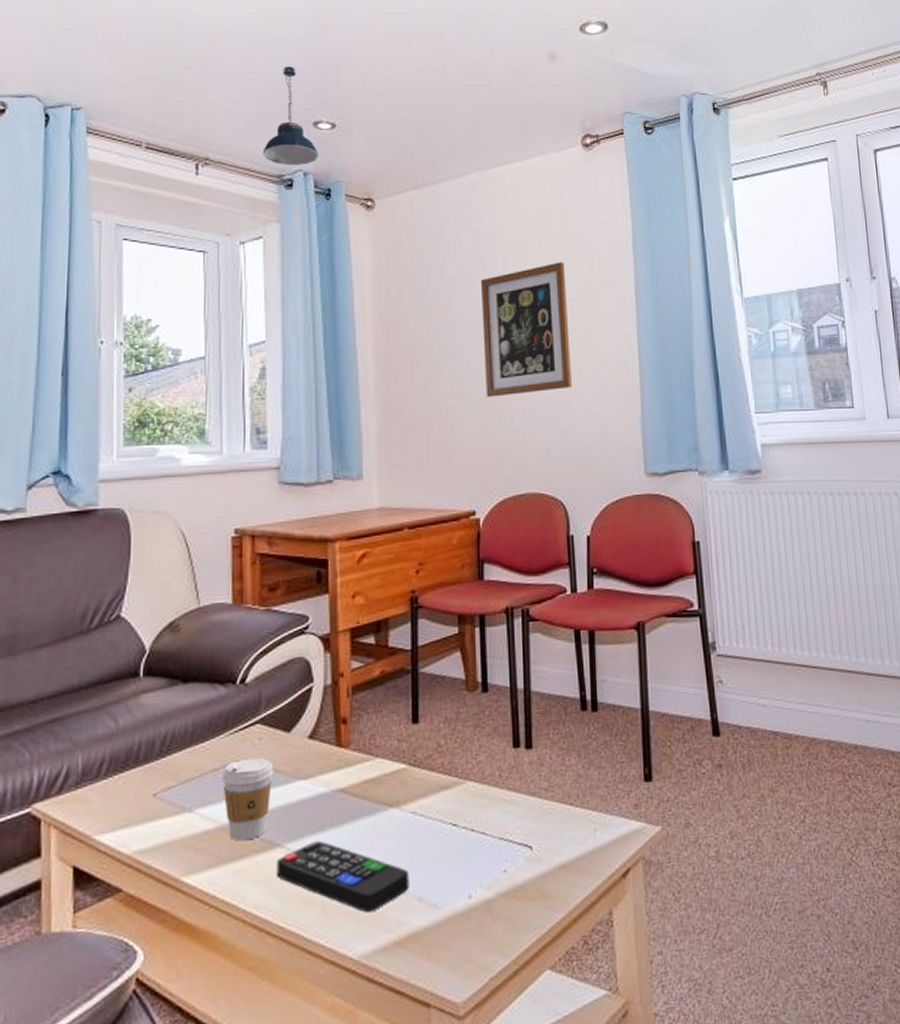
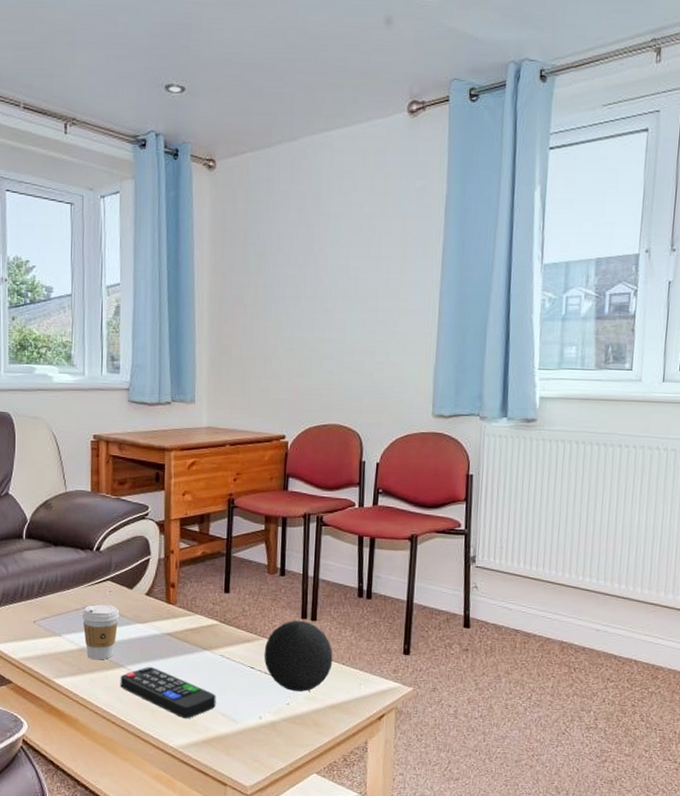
pendant light: present [262,66,318,165] -> none [121,31,169,127]
decorative ball: none [468,750,558,851] -> present [264,620,333,691]
wall art: present [481,262,572,397] -> none [301,223,381,342]

